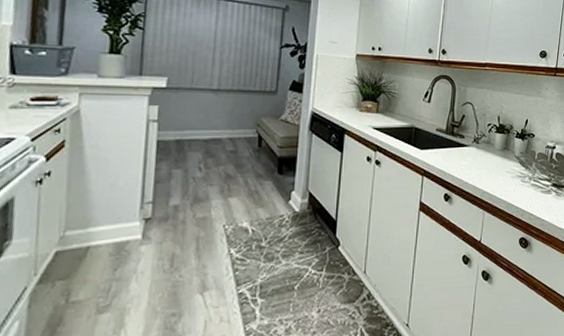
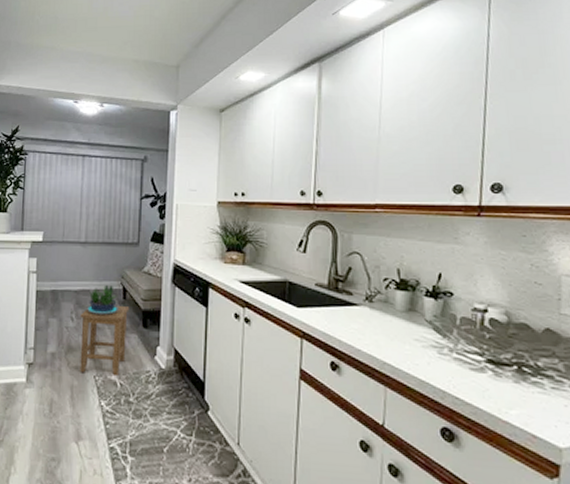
stool: none [207,154,265,224] -> present [80,306,130,377]
potted plant: none [216,134,253,163] -> present [86,285,118,315]

